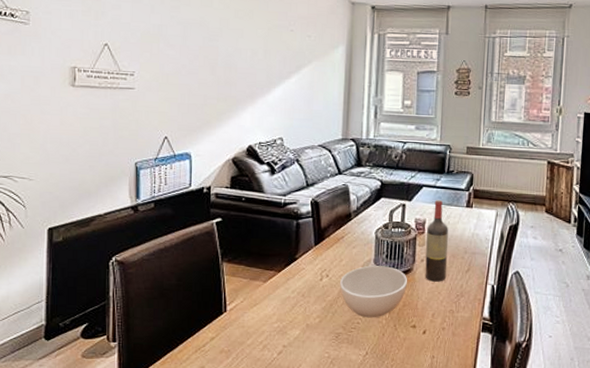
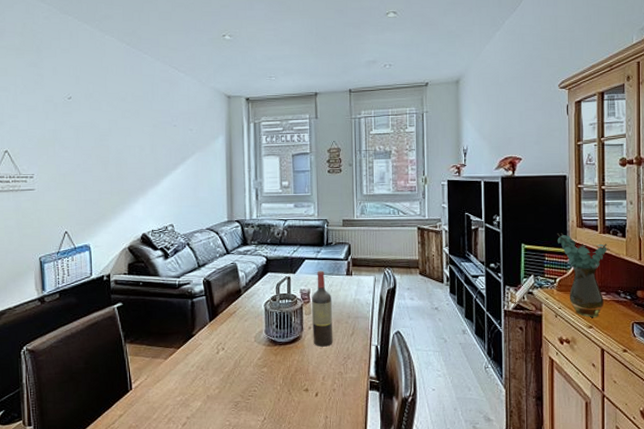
bowl: present [339,265,408,318] -> none [234,335,298,385]

